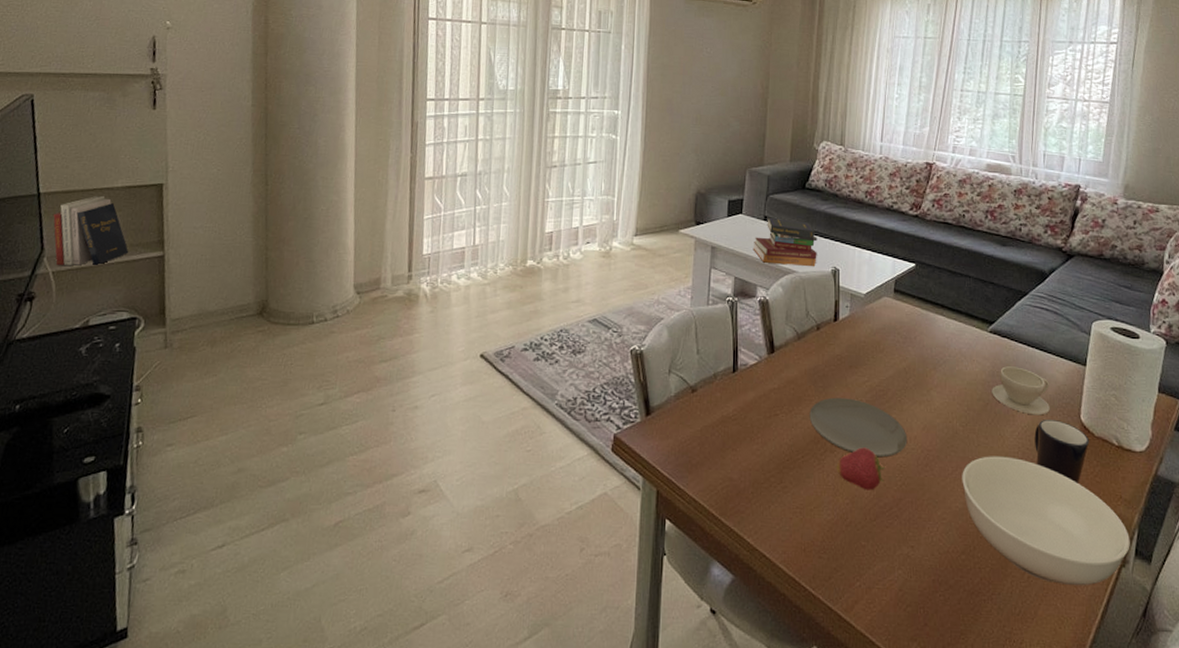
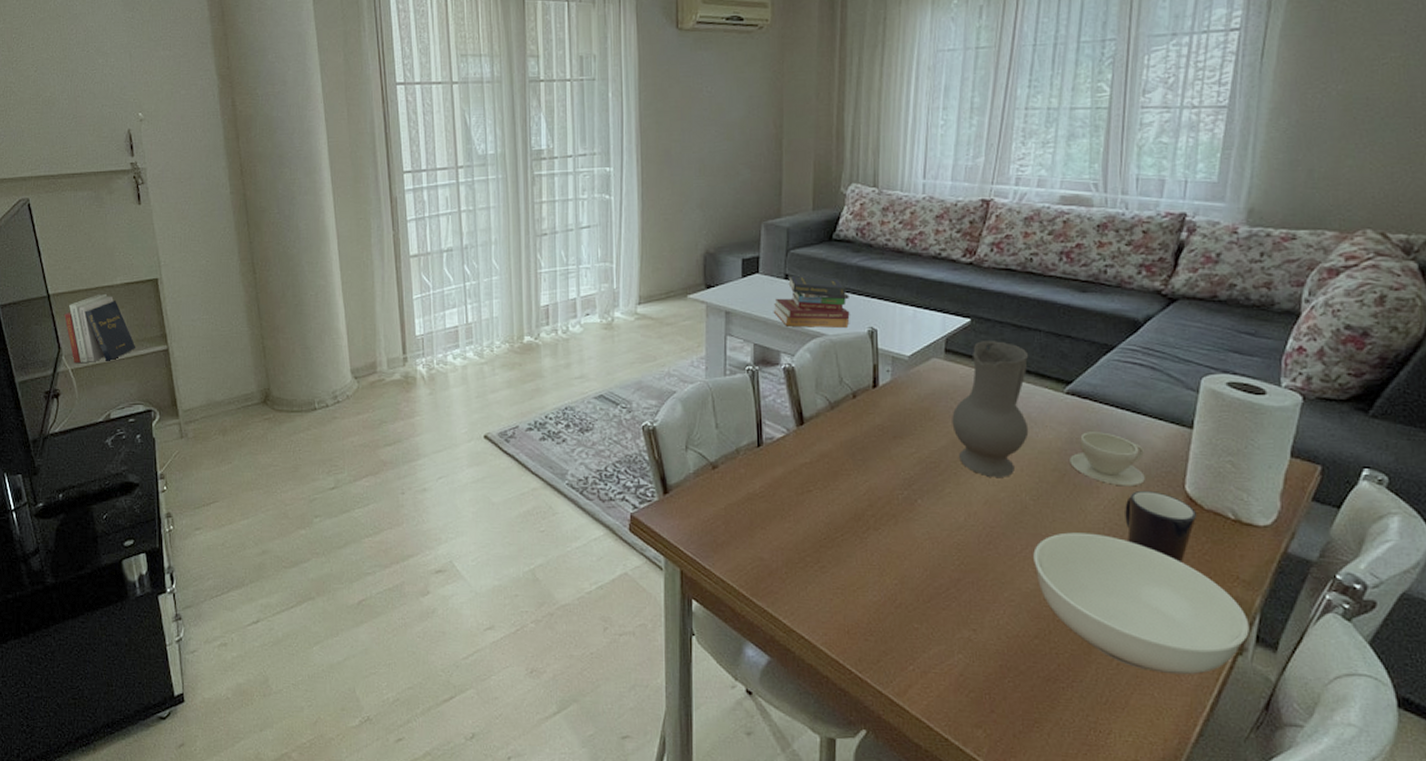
plate: present [809,397,908,458] -> none [847,471,966,535]
fruit: present [836,447,885,491] -> none [881,524,939,571]
ceramic jug: none [898,283,961,405] -> present [952,341,1029,477]

